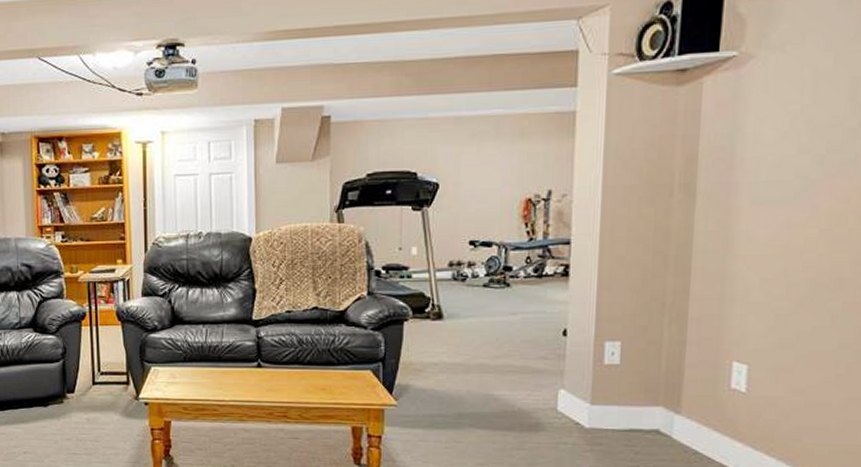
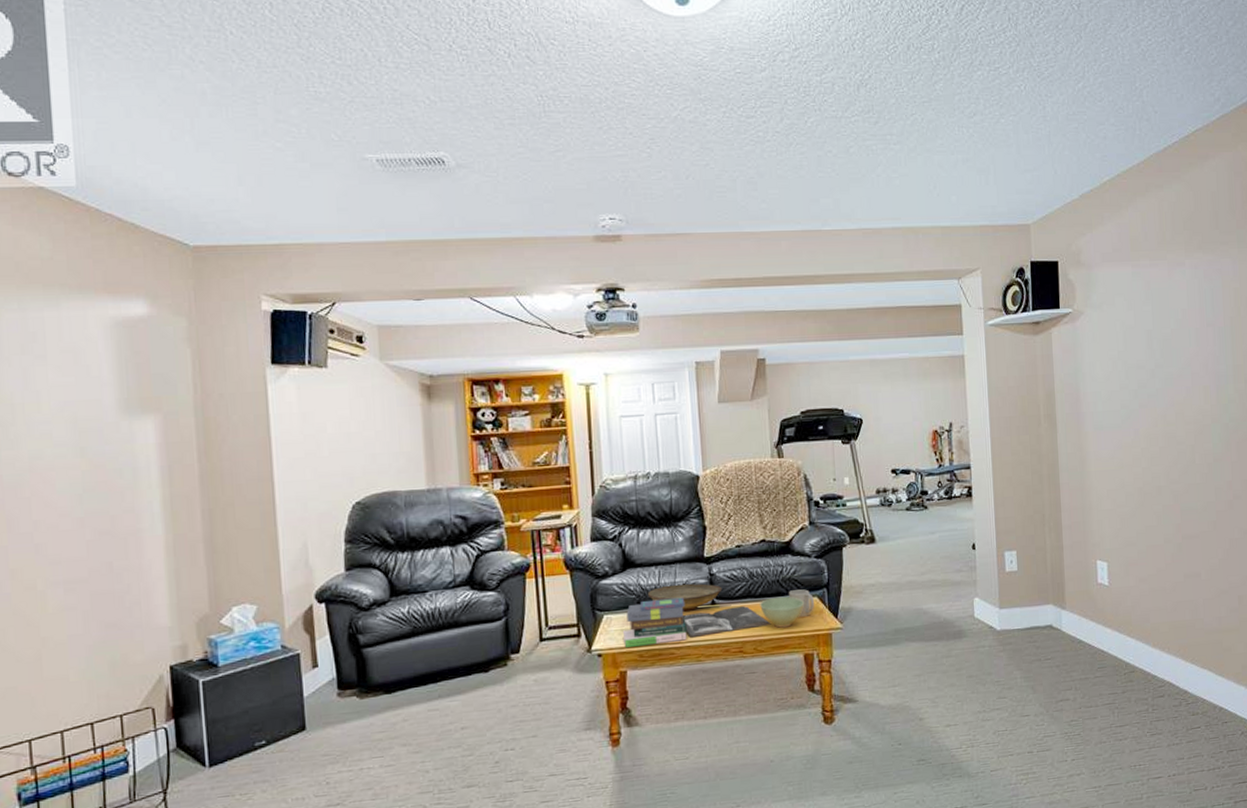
books: none [168,356,232,400] -> present [622,597,688,647]
decorative bowl: none [195,344,269,373] -> present [648,583,723,613]
magazine: none [227,372,317,398] -> present [682,606,770,639]
bowl: none [308,366,355,398] -> present [760,596,804,628]
mug: none [339,361,367,389] -> present [788,589,814,617]

